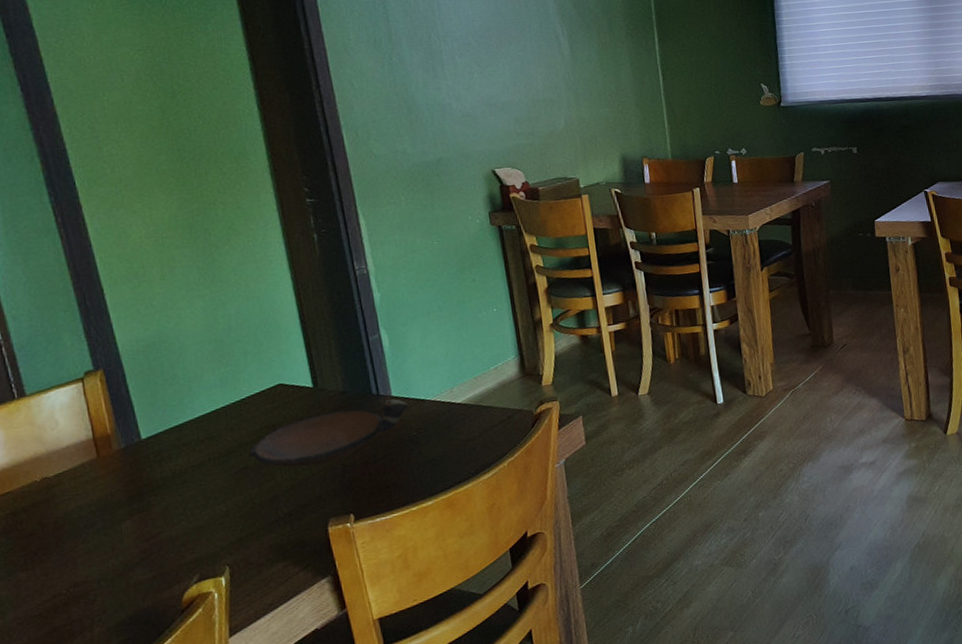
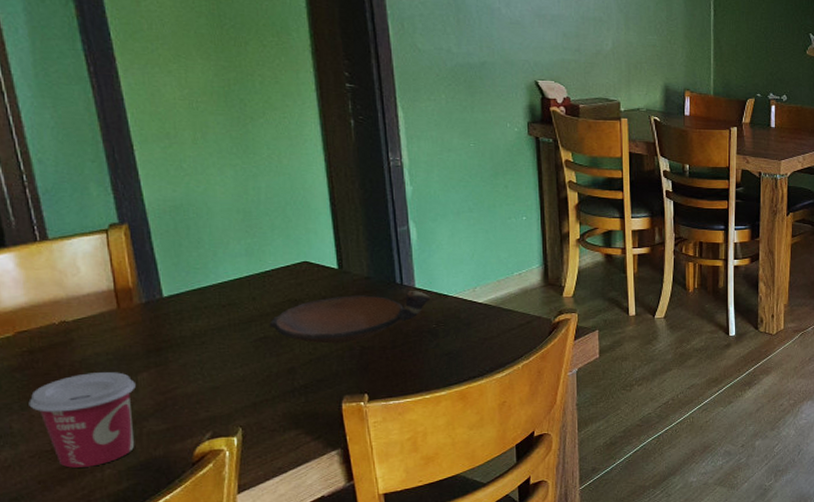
cup: none [14,523,122,631] -> present [28,372,136,468]

